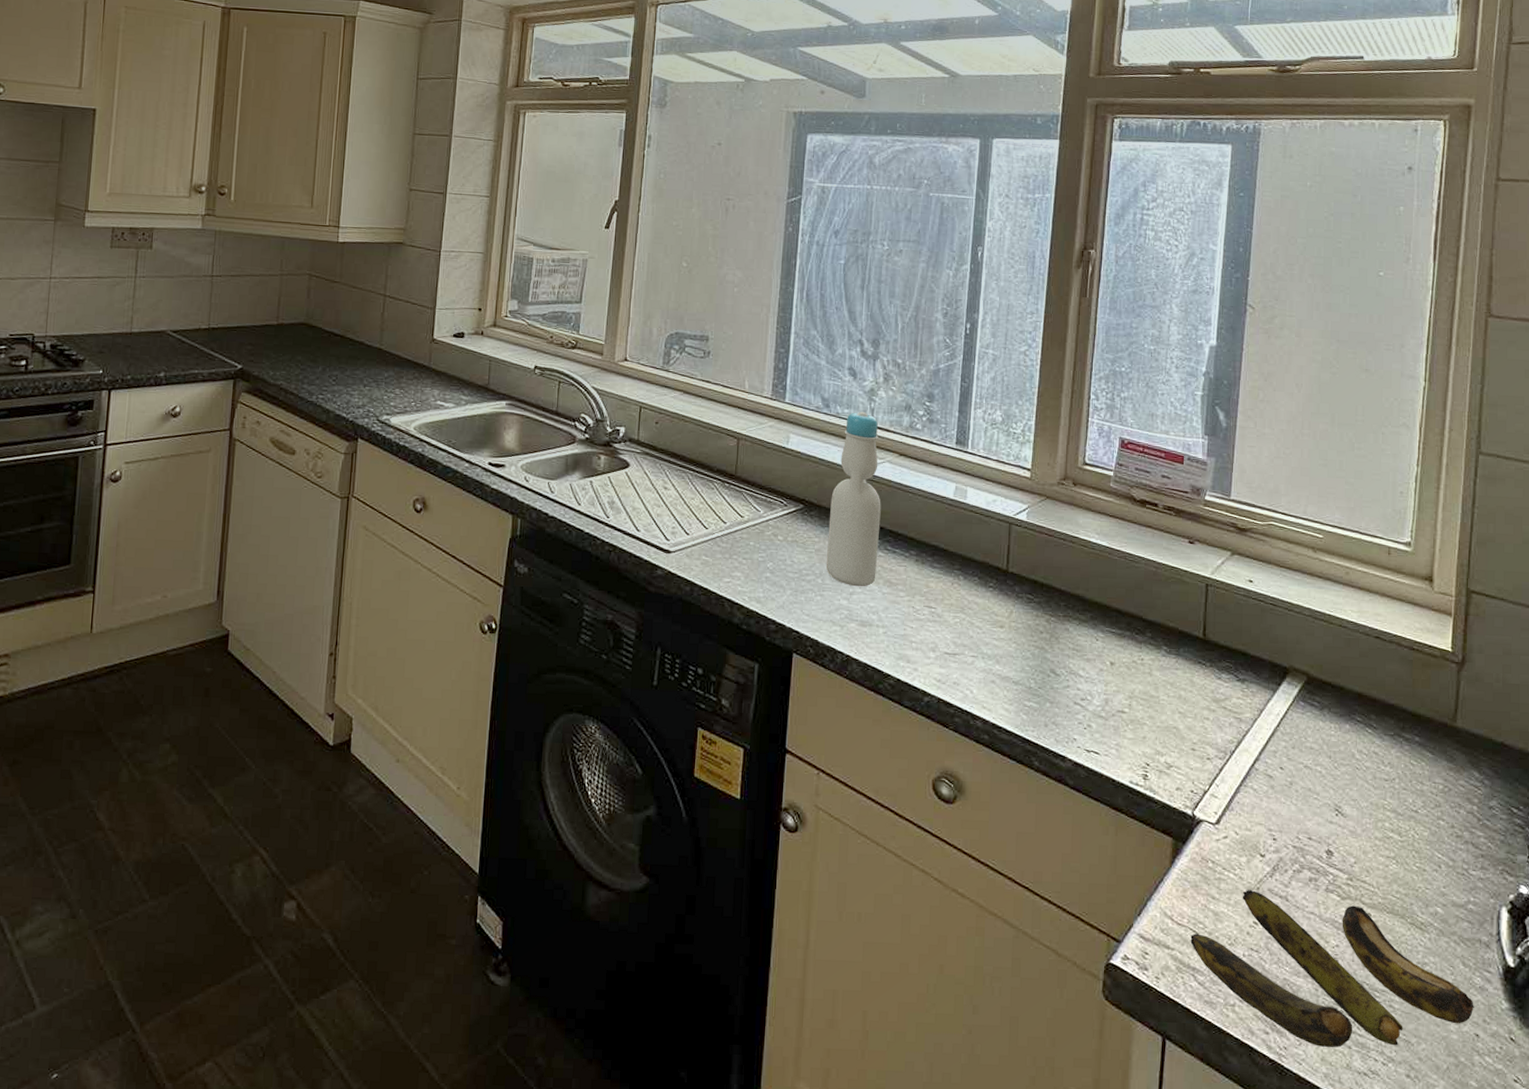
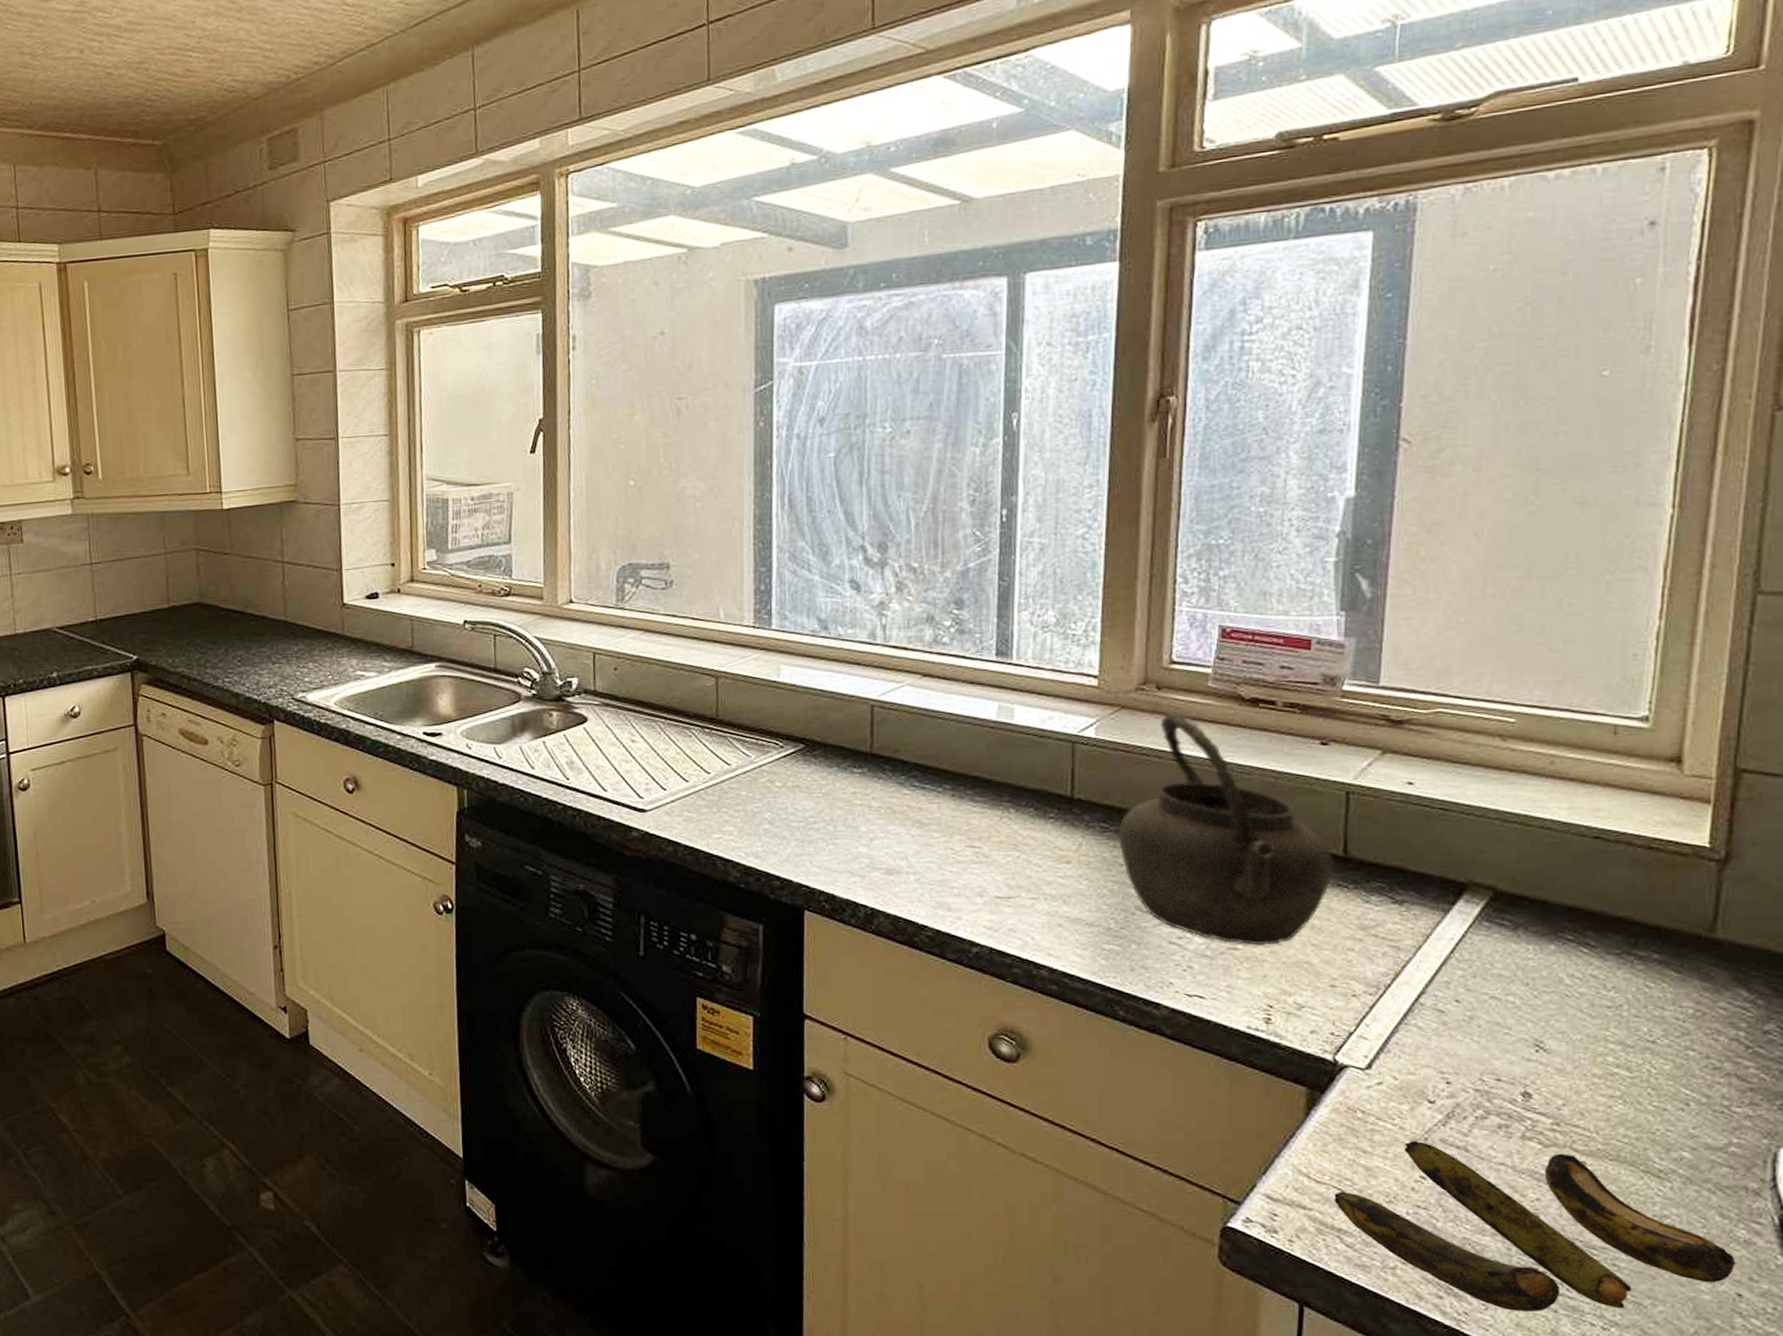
bottle: present [825,411,881,587] -> none [837,629,903,831]
kettle: none [1040,504,1197,711] -> present [1118,711,1335,946]

